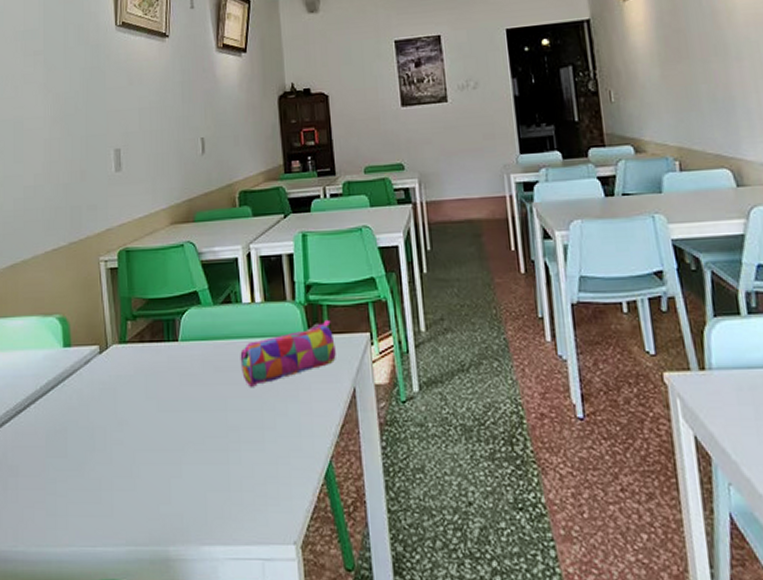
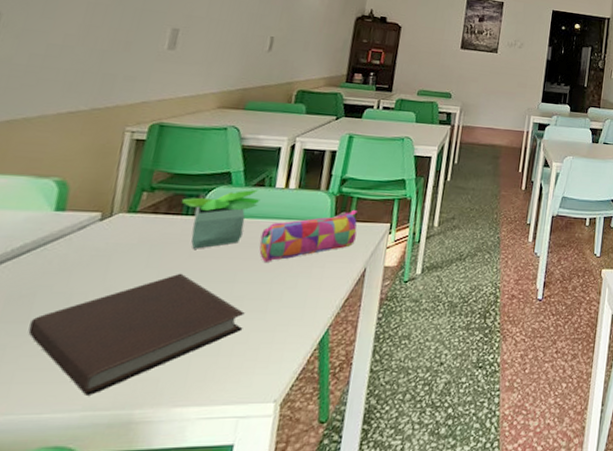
notebook: none [69,403,246,530] -> present [28,273,245,395]
potted plant: none [160,308,231,377] -> present [181,190,261,249]

